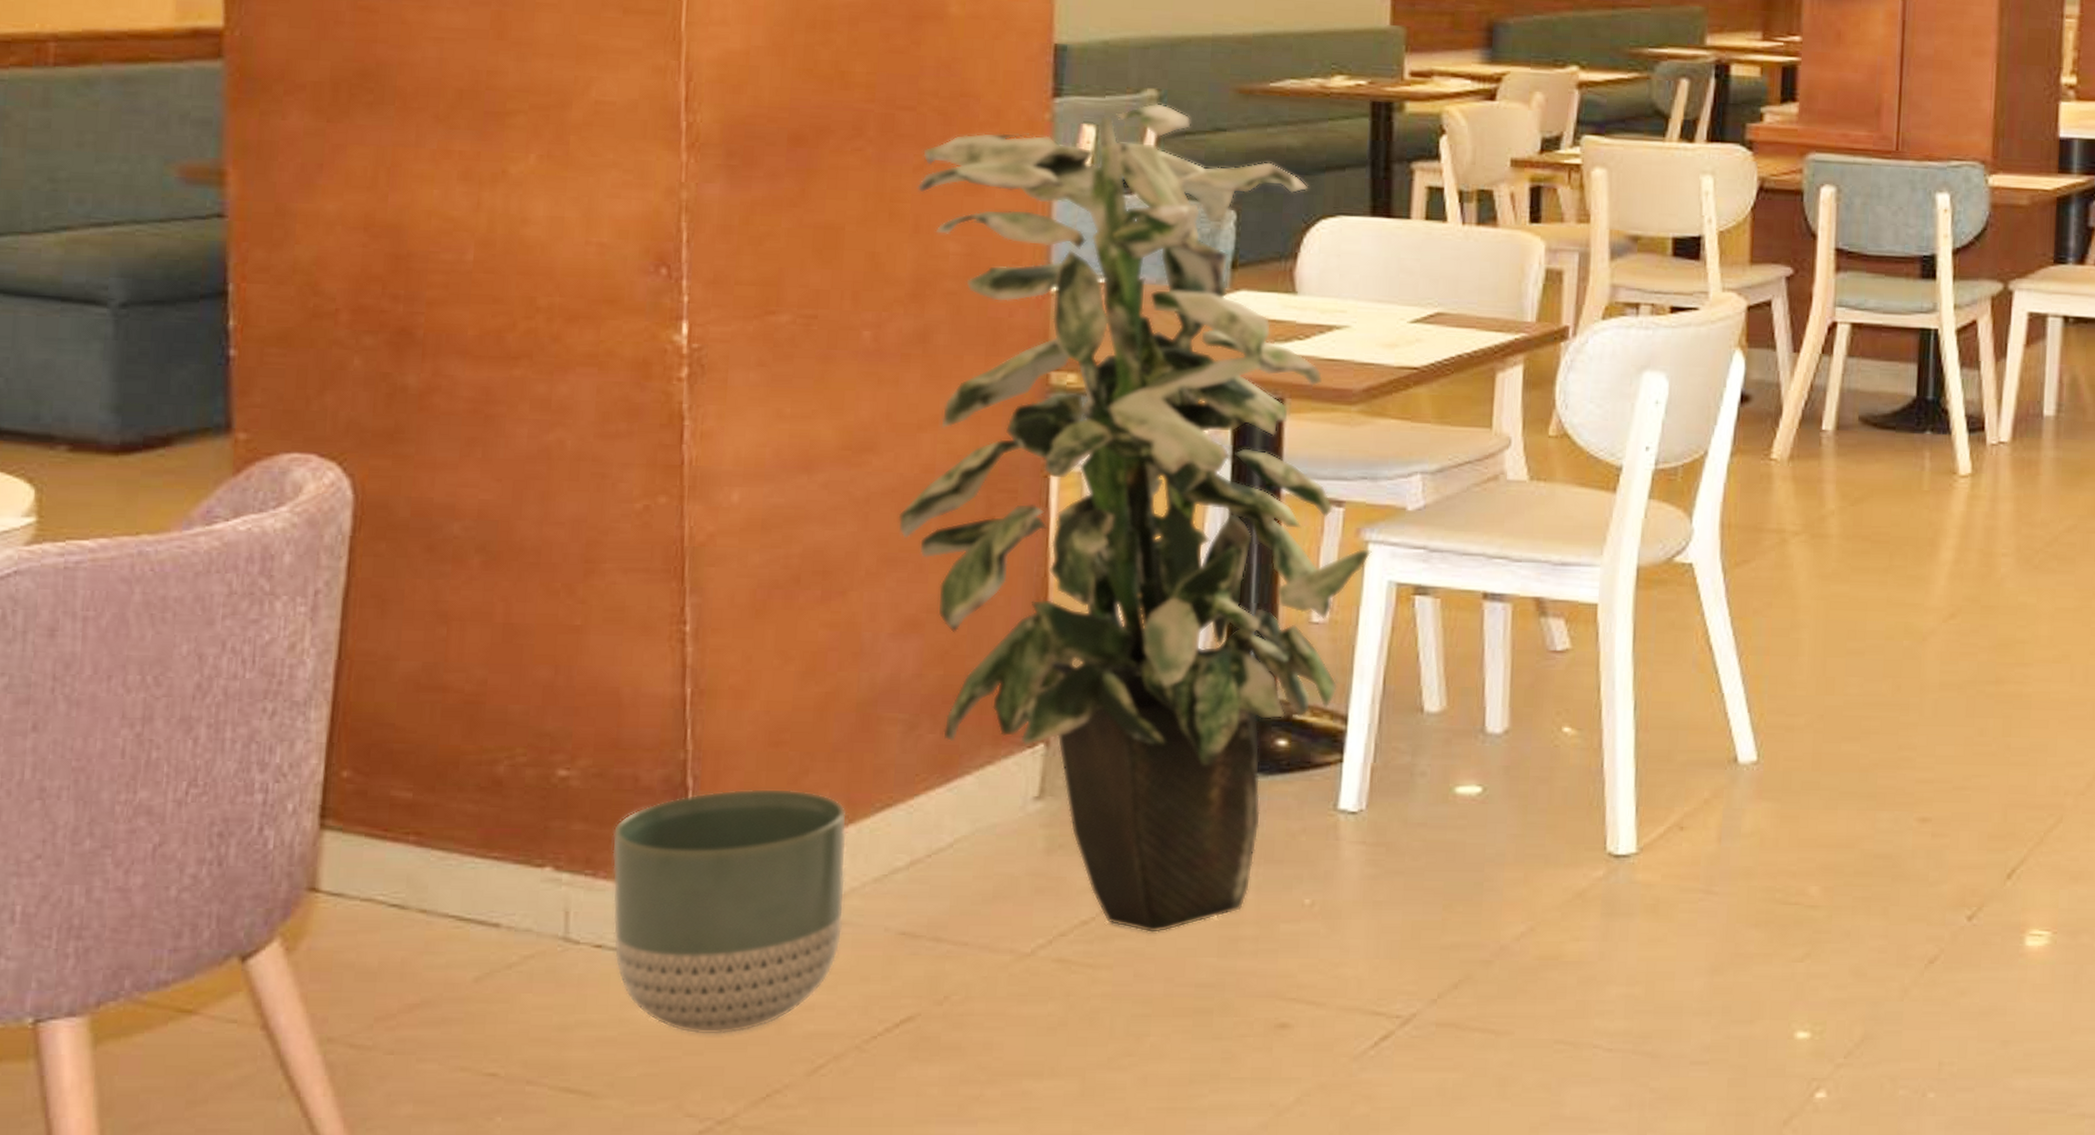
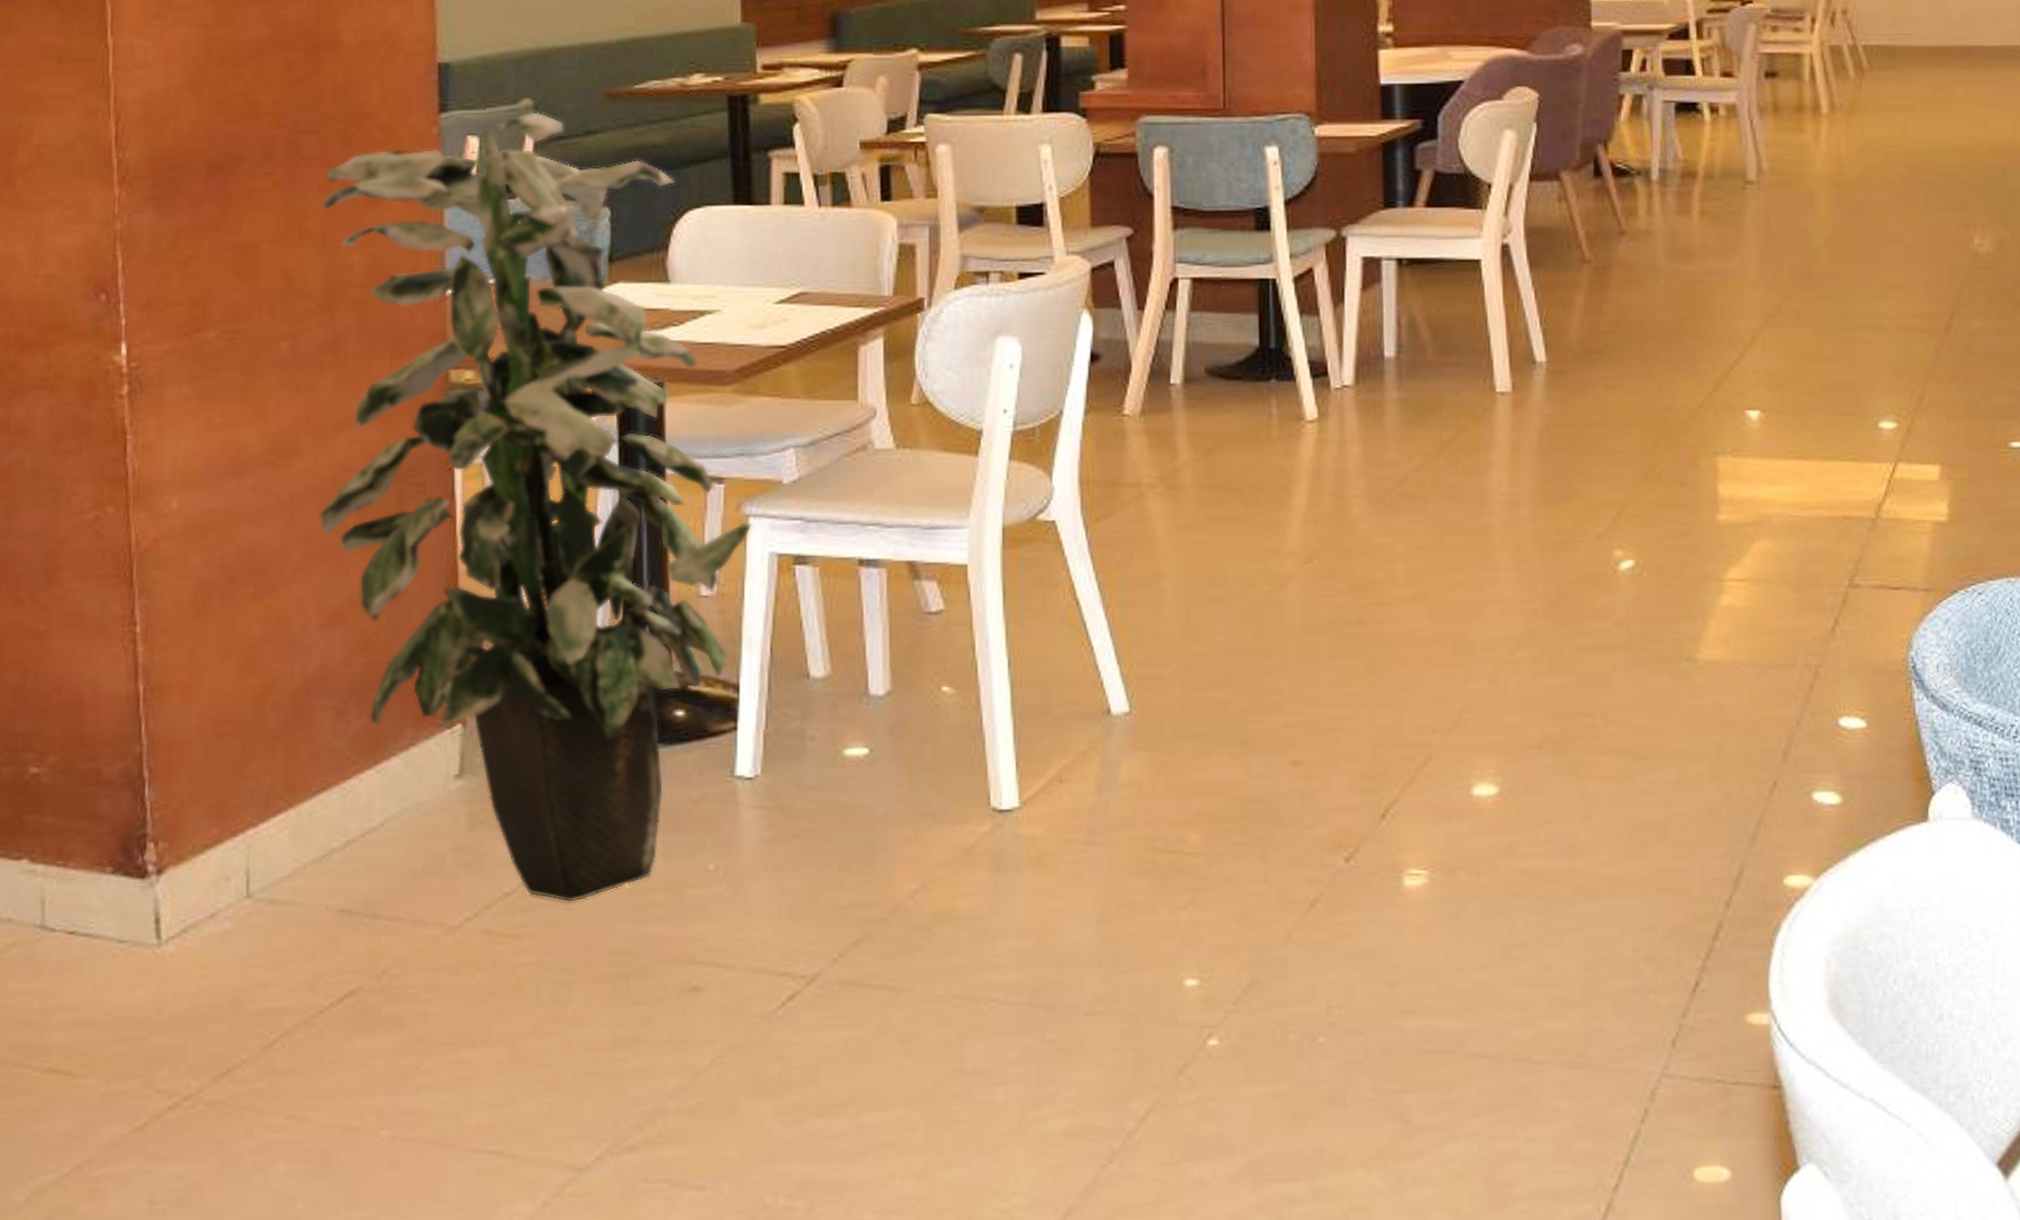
planter: present [611,788,847,1036] -> none [79,776,289,1015]

